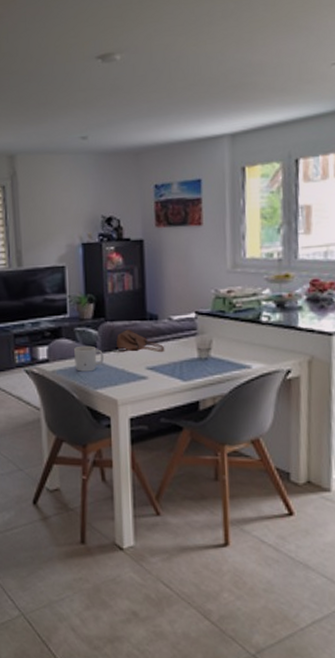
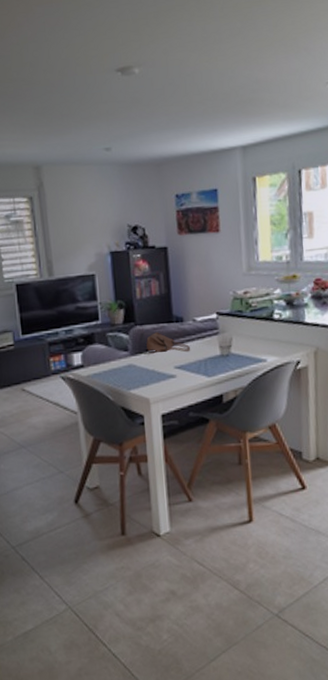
mug: present [74,345,105,372] -> none [107,349,136,375]

